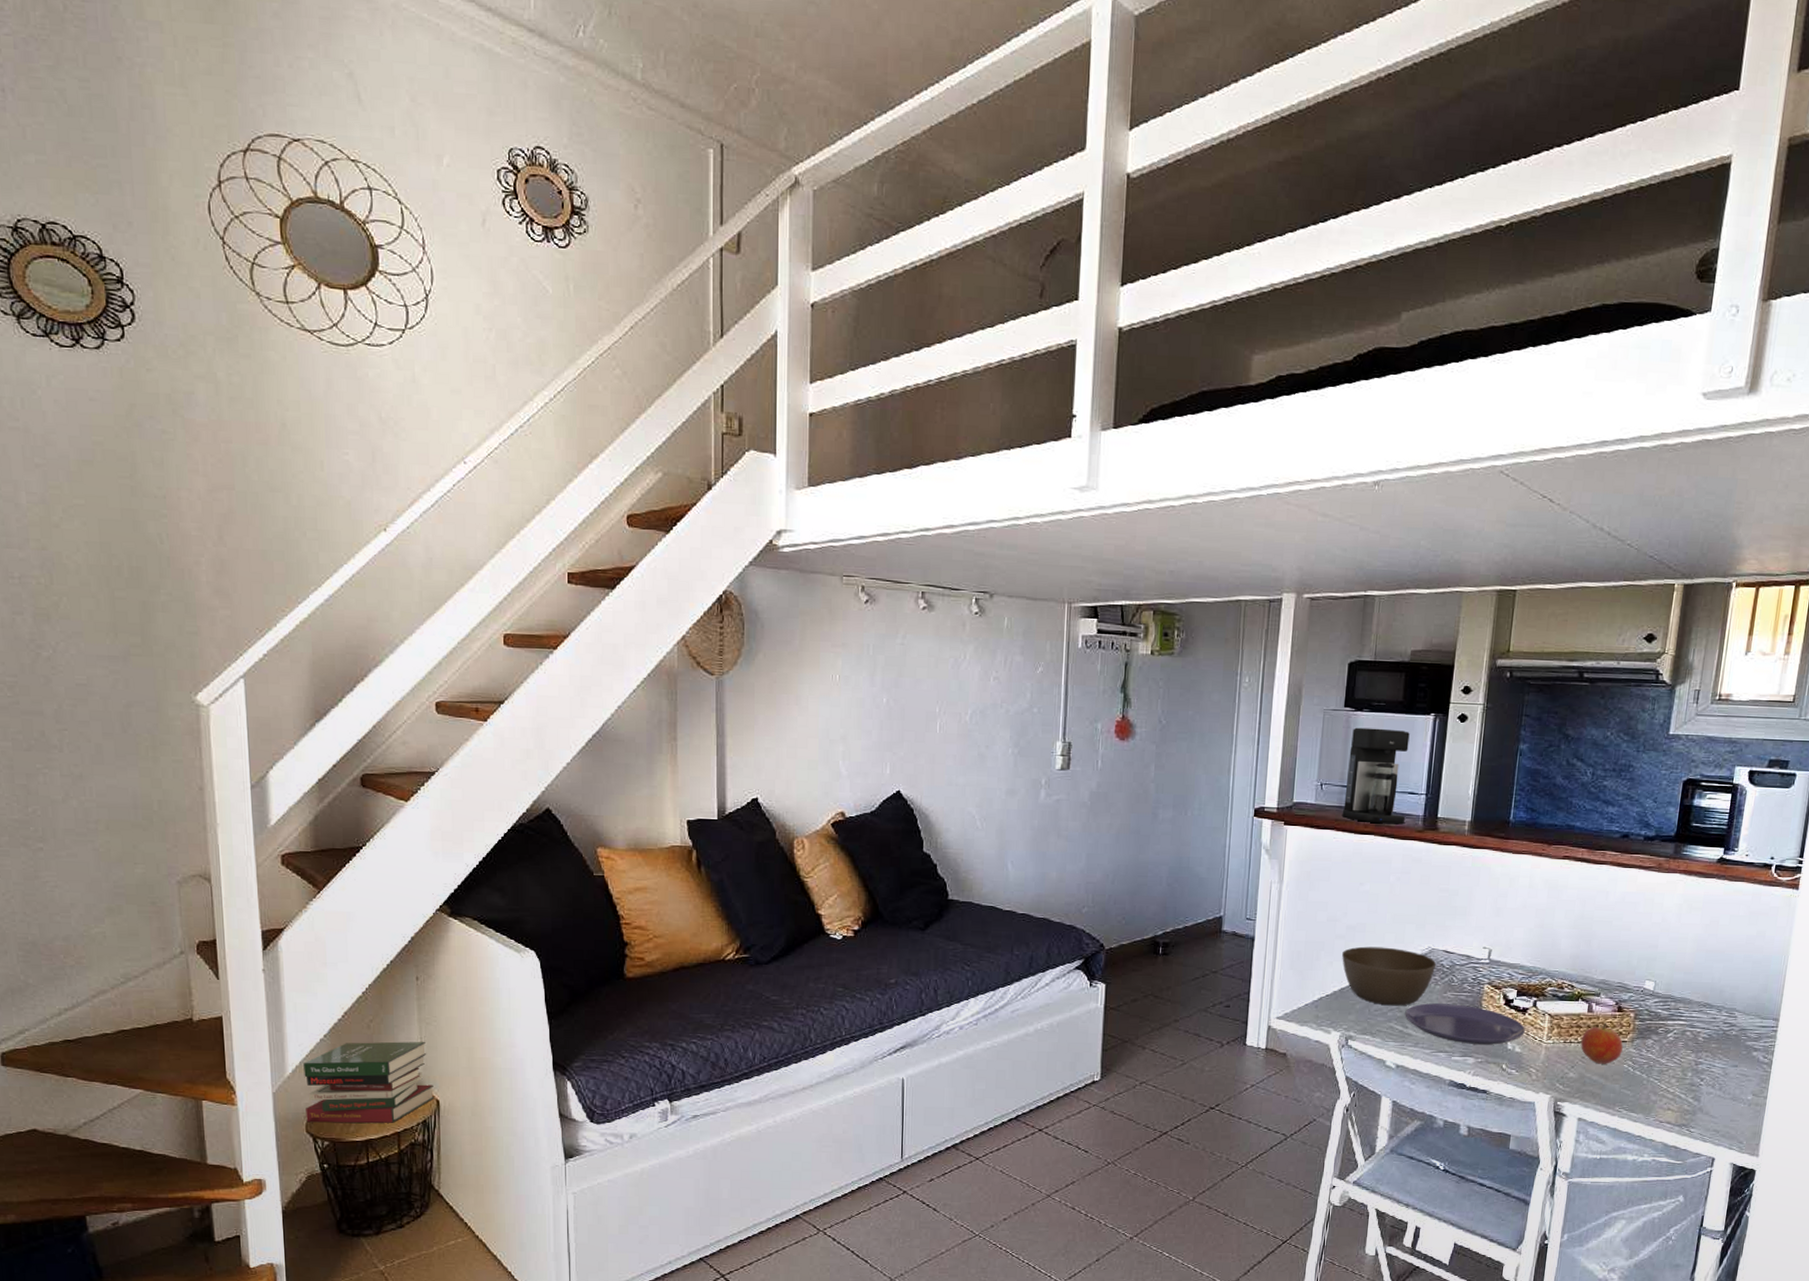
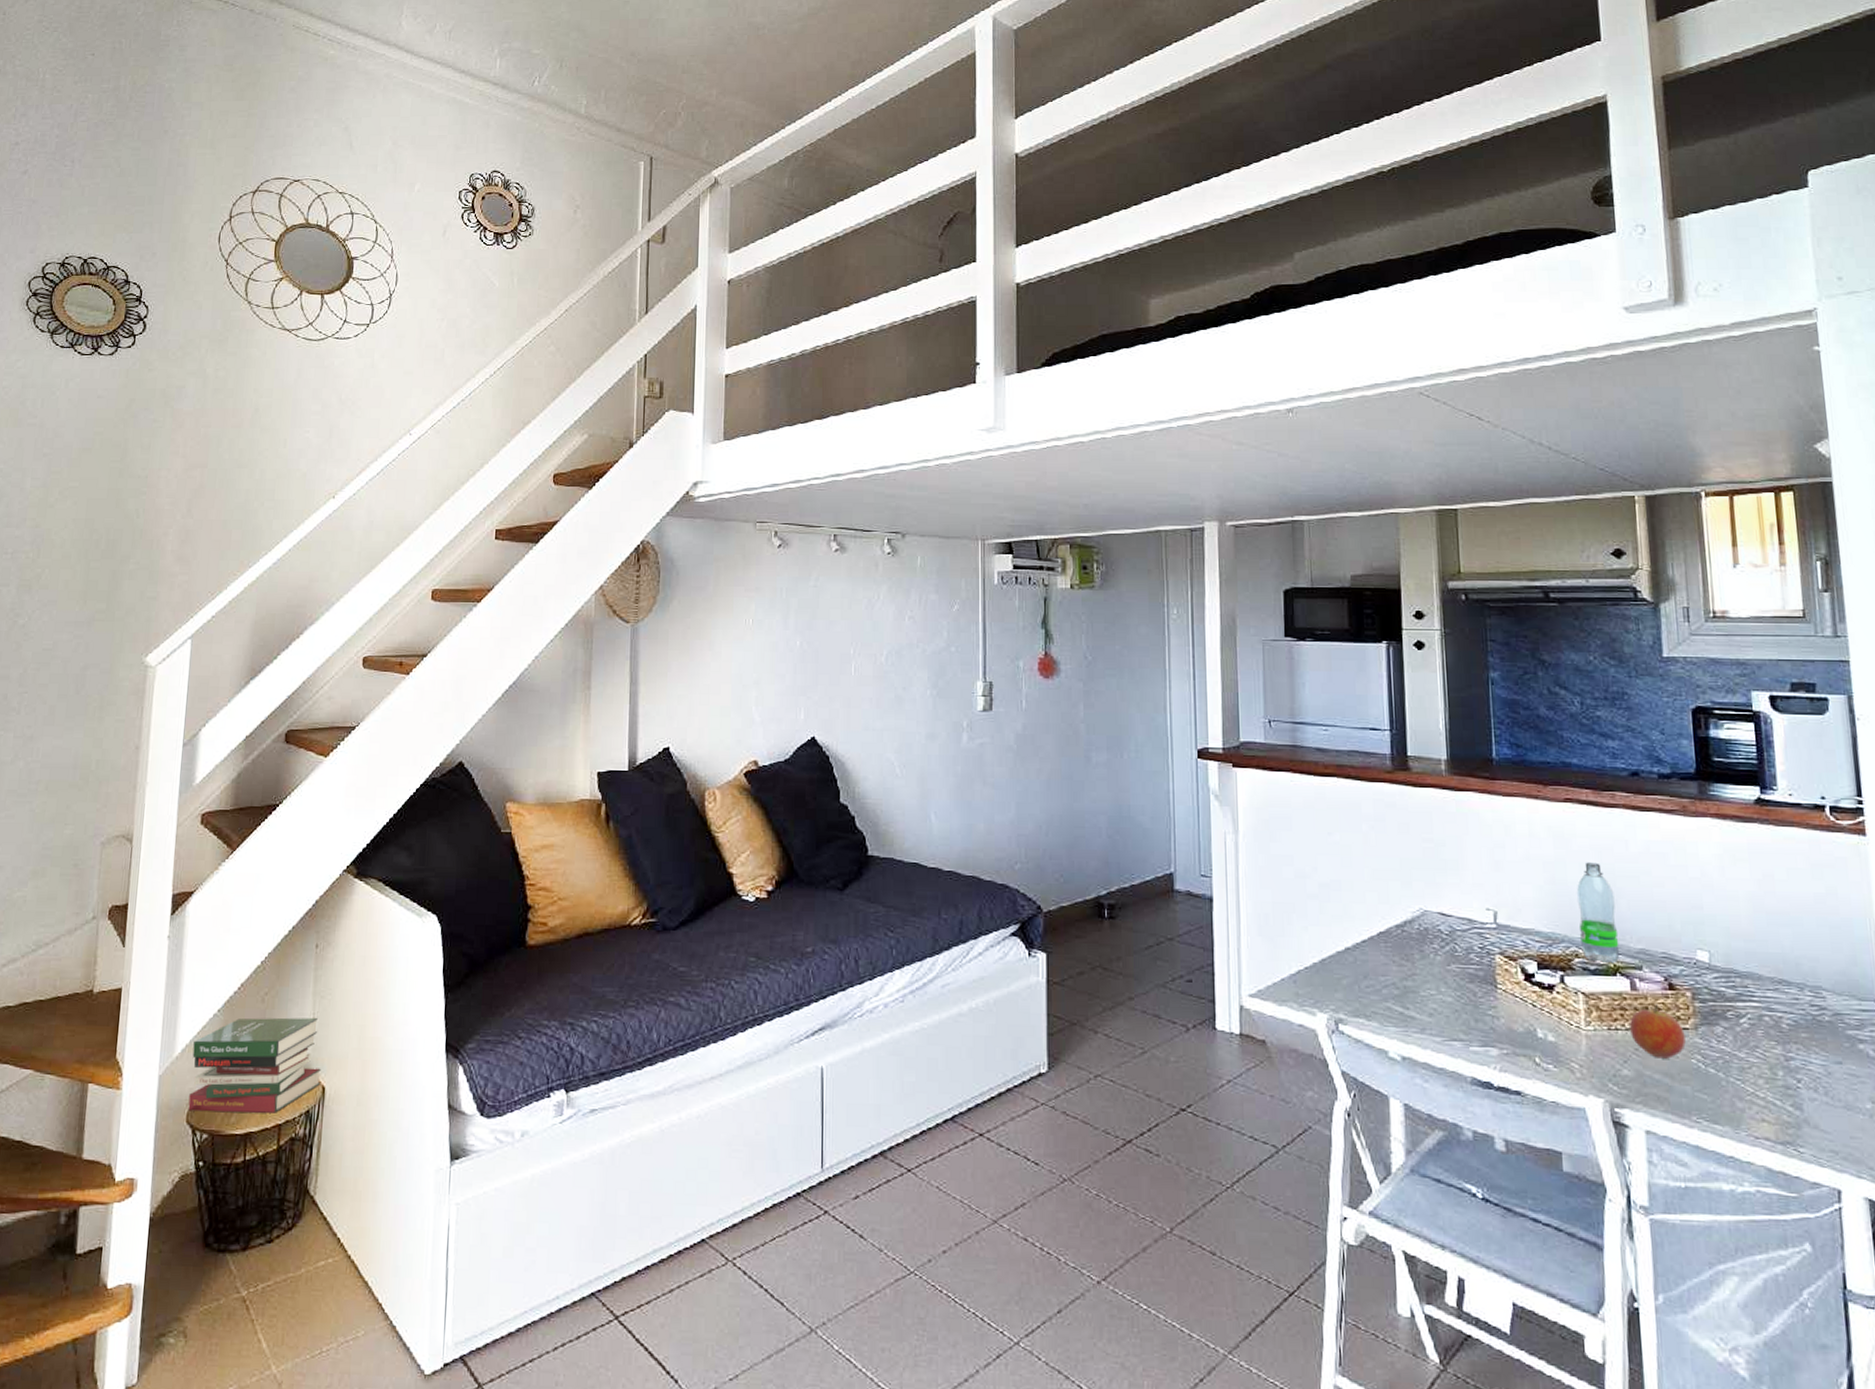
coffee maker: present [1342,727,1410,825] -> none [1296,658,1370,765]
bowl: present [1342,946,1437,1006] -> none [1318,908,1433,982]
plate: present [1405,1003,1525,1045] -> none [1403,978,1556,1032]
bottle: none [1555,910,1589,992] -> present [1576,862,1620,964]

